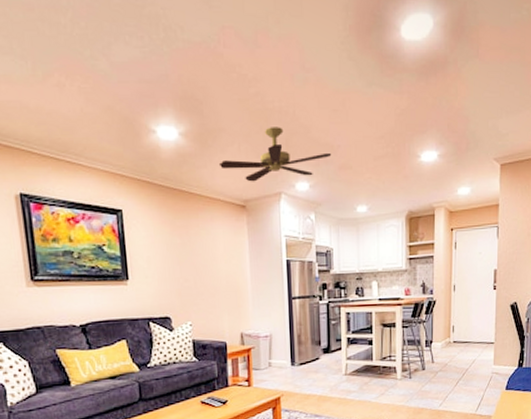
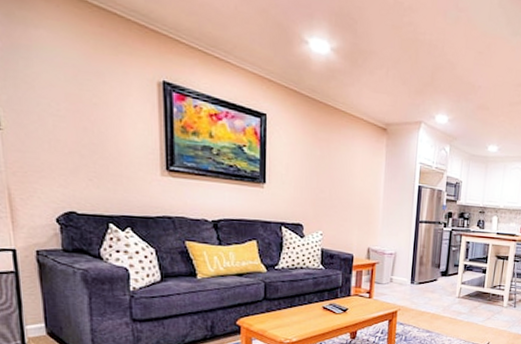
ceiling fan: present [218,127,332,182] -> none [366,57,472,111]

